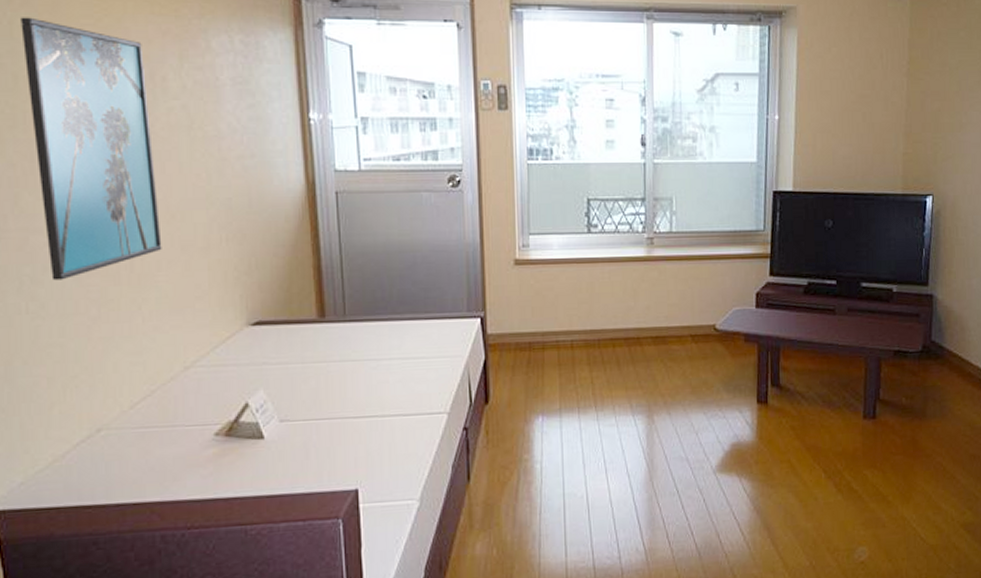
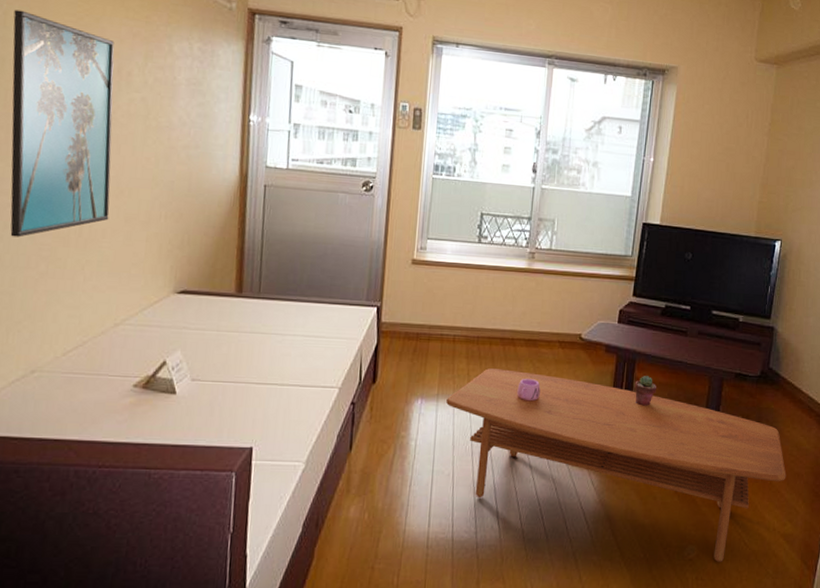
coffee table: none [571,373,961,562] -> present [446,368,787,562]
mug: none [649,381,676,406] -> present [517,379,541,402]
potted succulent: none [781,364,807,398] -> present [634,376,657,406]

